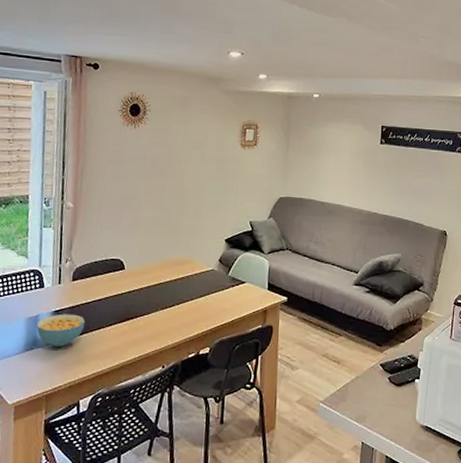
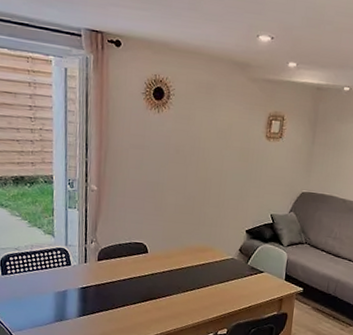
cereal bowl: present [36,314,86,347] -> none [64,290,111,320]

